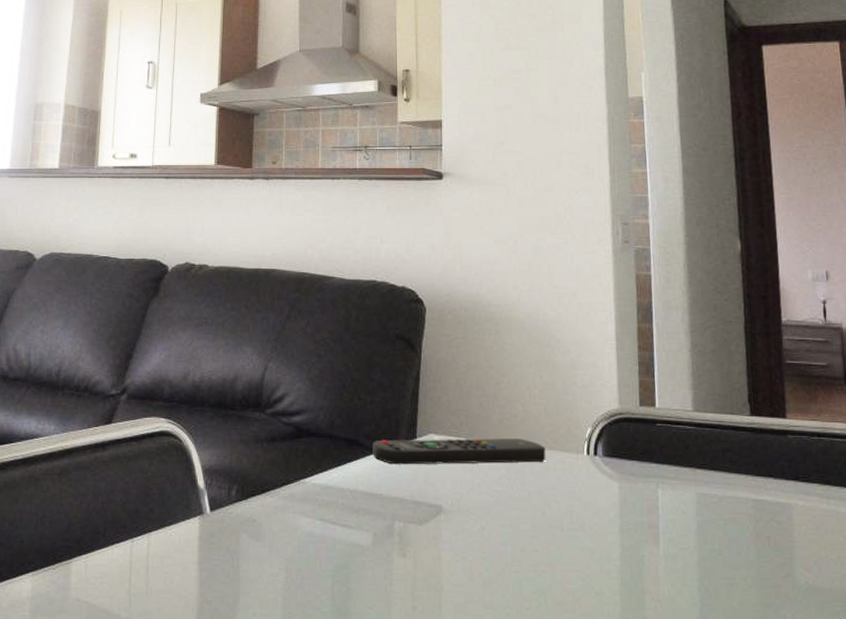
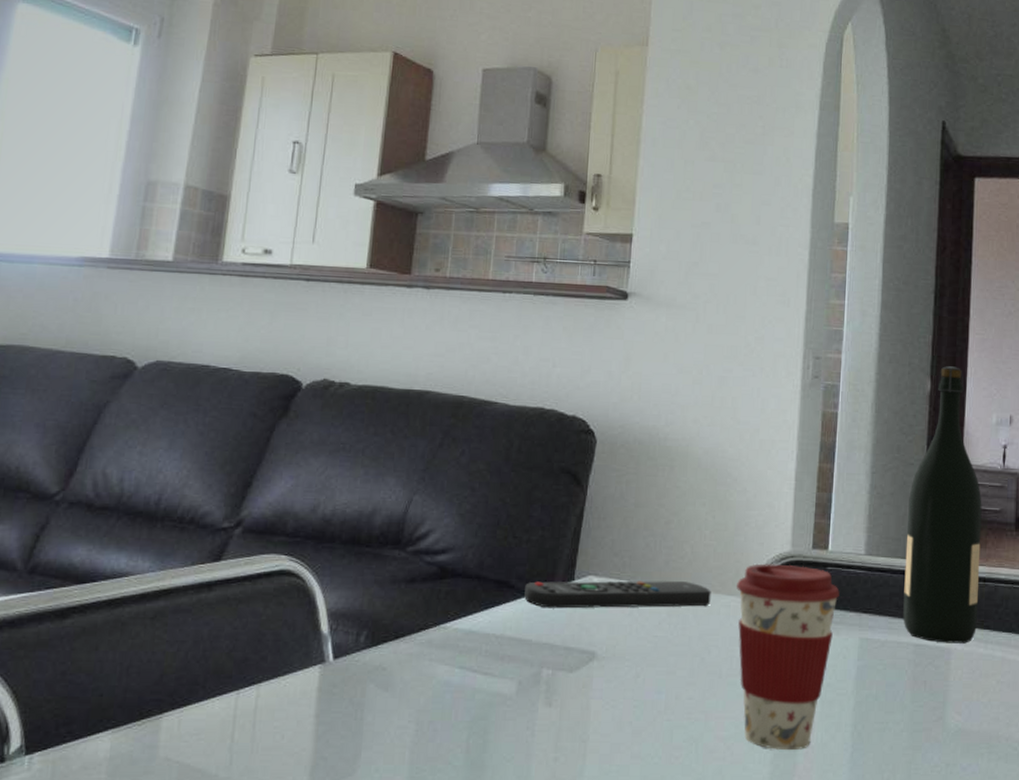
coffee cup: none [569,421,671,605] -> present [737,563,840,751]
wine bottle: none [731,226,816,499] -> present [903,366,982,644]

